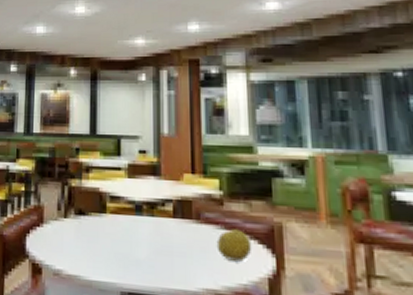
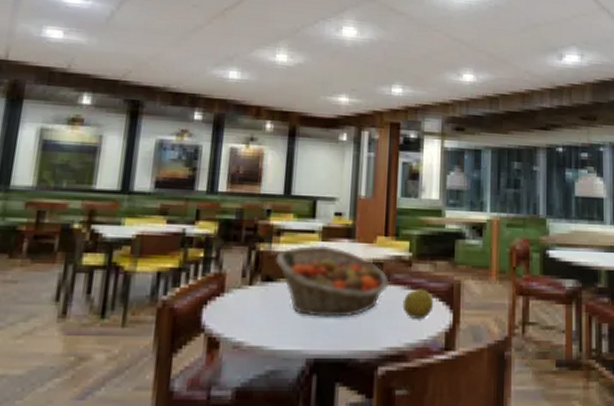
fruit basket: none [86,181,199,254] -> present [275,244,388,317]

